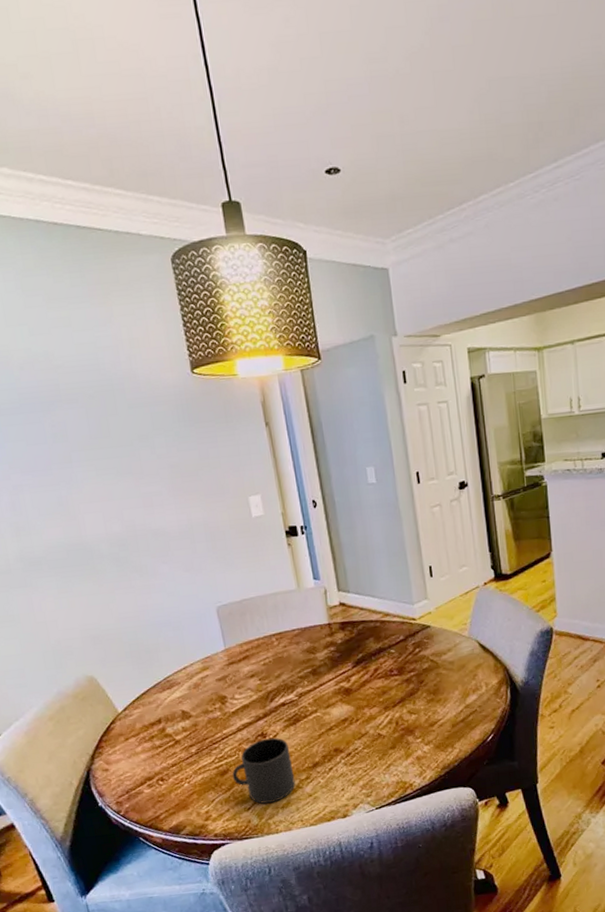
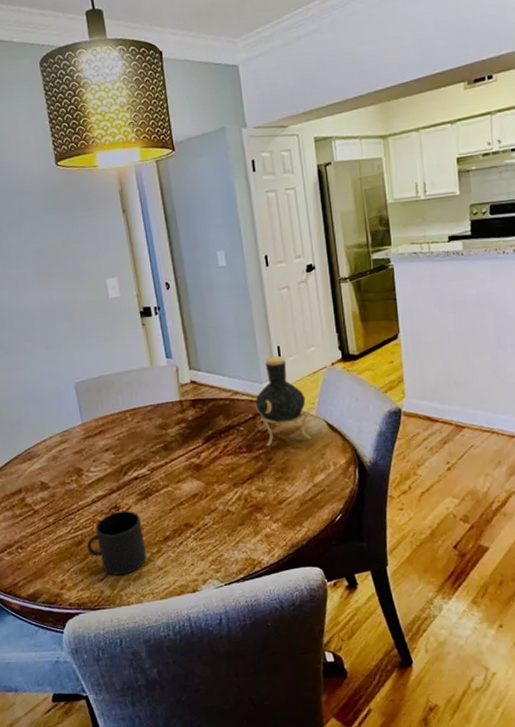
vase: none [405,576,464,668] -> present [254,356,312,446]

